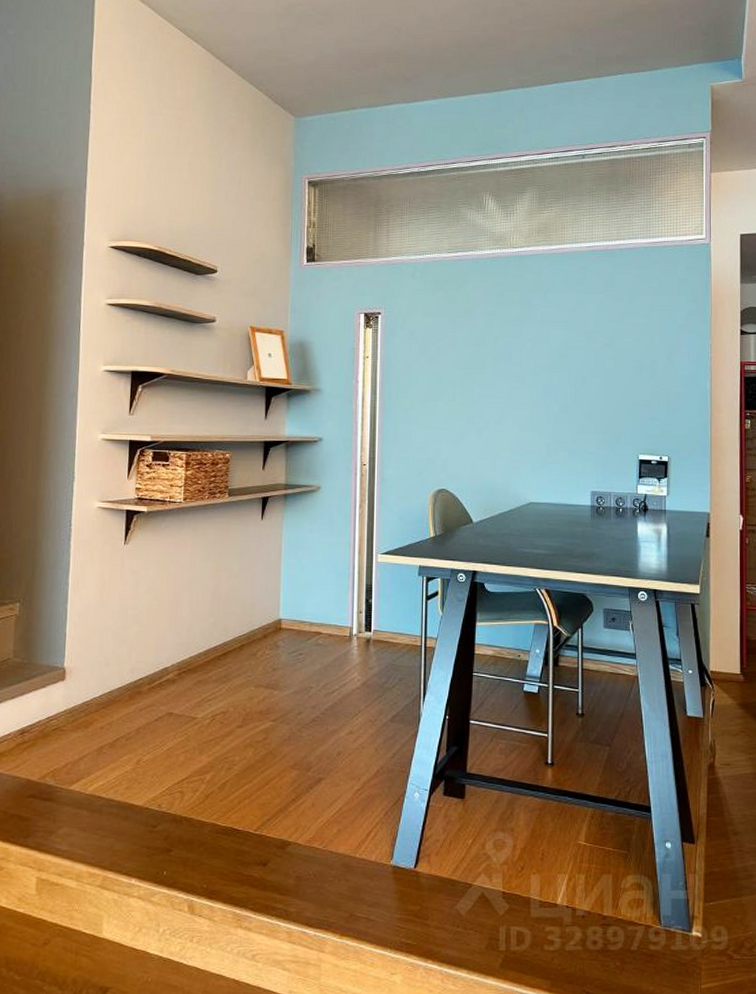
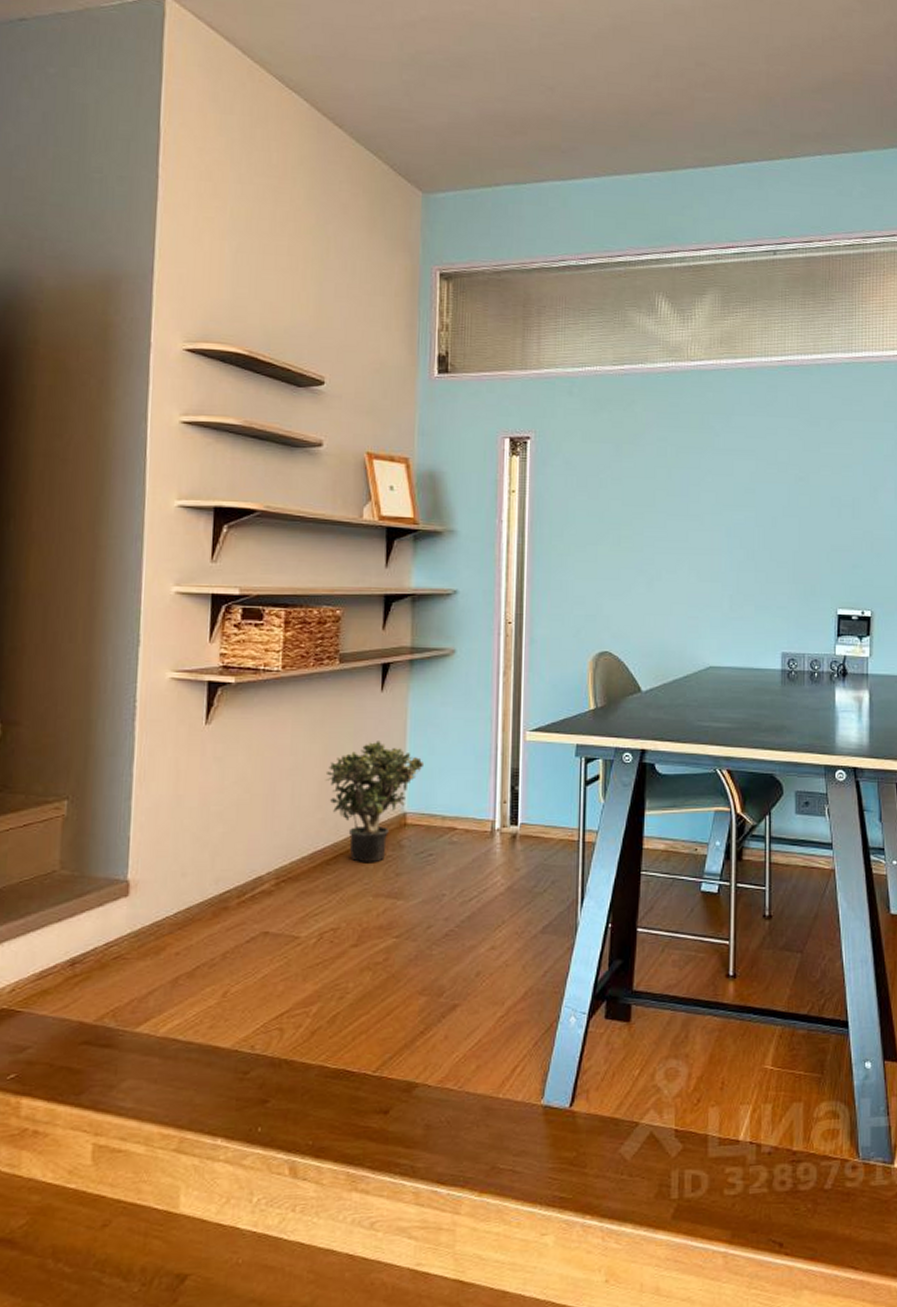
potted plant: none [217,560,296,659] -> present [325,741,425,862]

